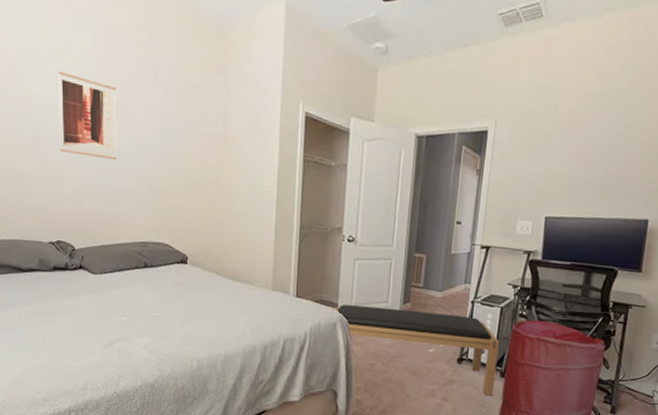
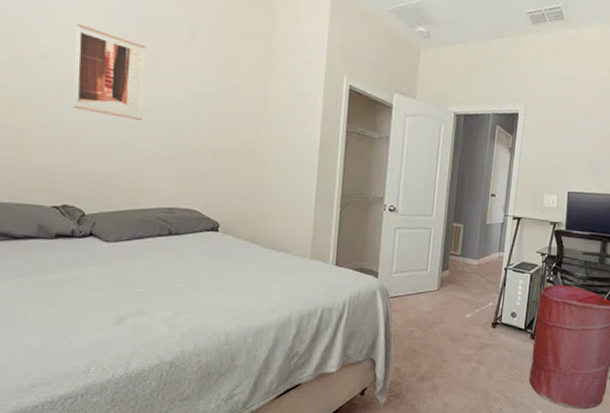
bench: present [332,304,500,396] -> none [371,273,530,358]

